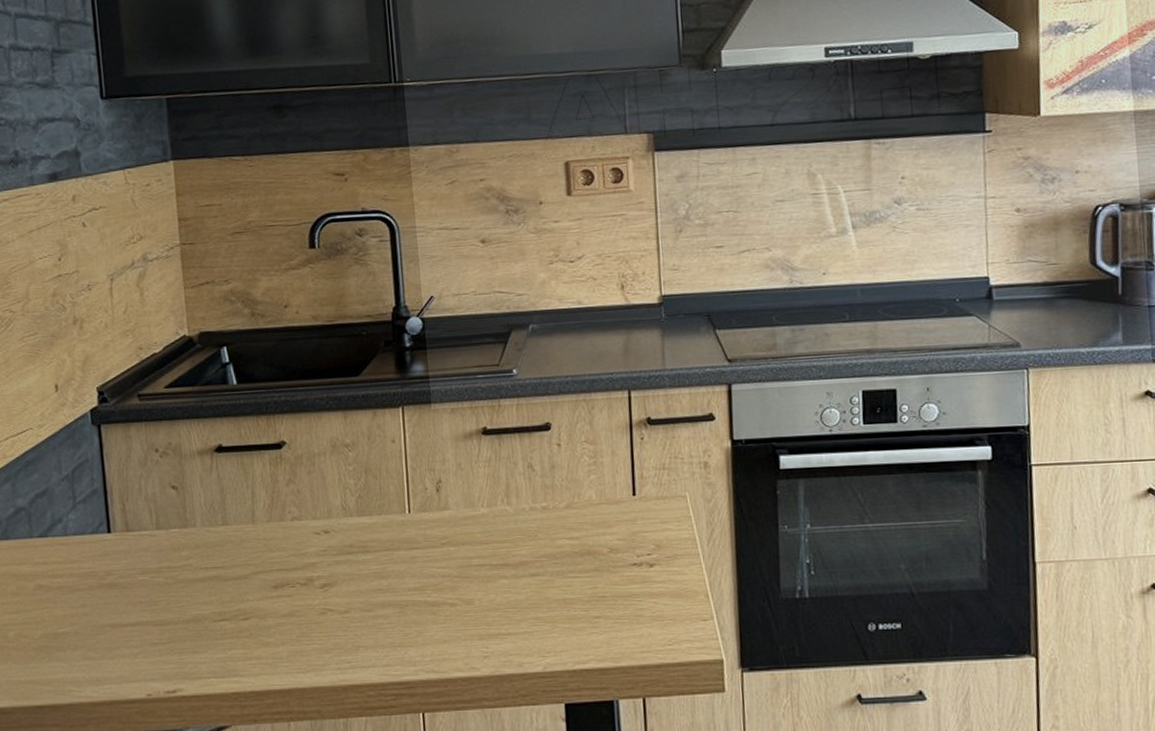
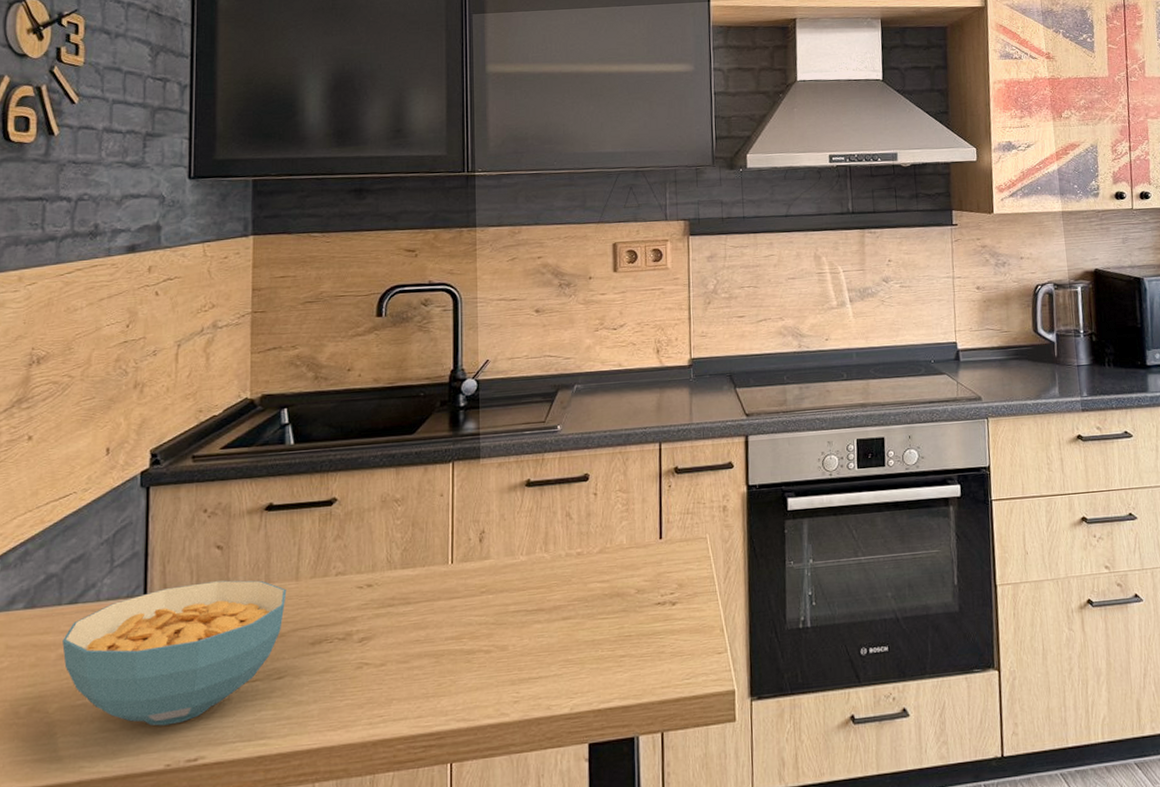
cereal bowl: none [38,520,245,658] -> present [62,580,287,726]

